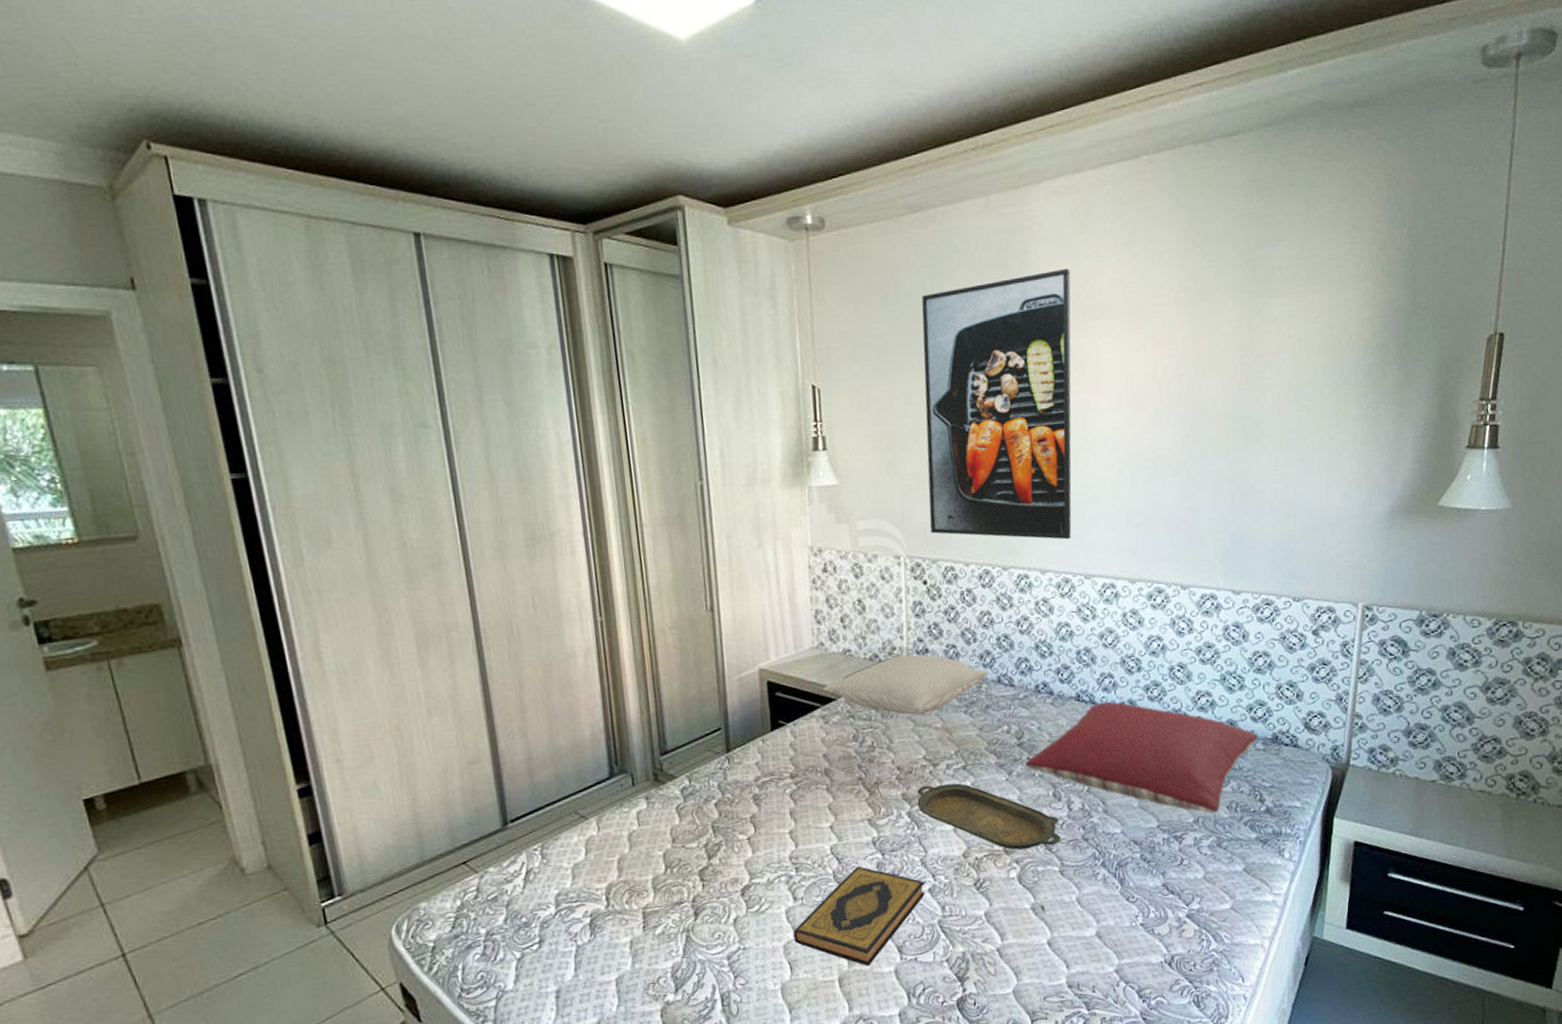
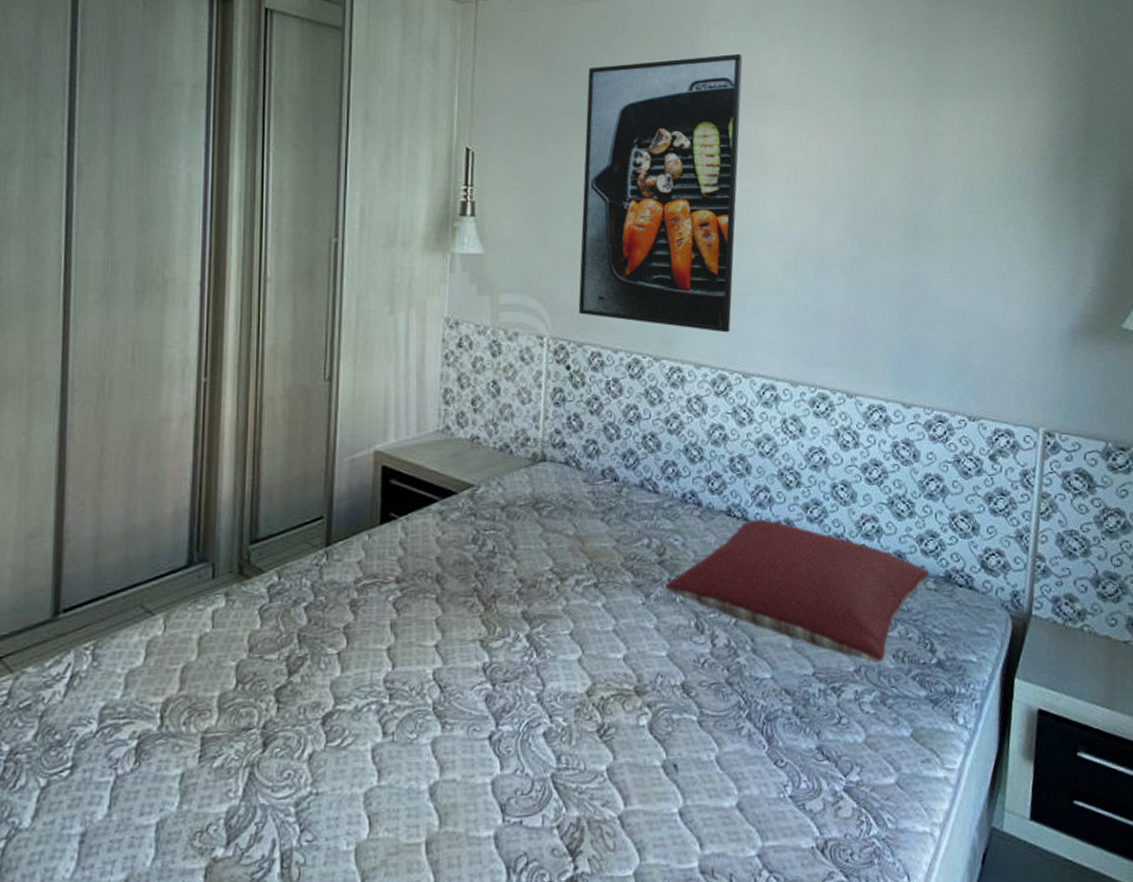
hardback book: present [793,866,925,966] -> none [377,697,539,828]
pillow: present [823,654,989,716] -> none [444,446,631,518]
serving tray: present [917,783,1061,850] -> none [538,603,701,691]

